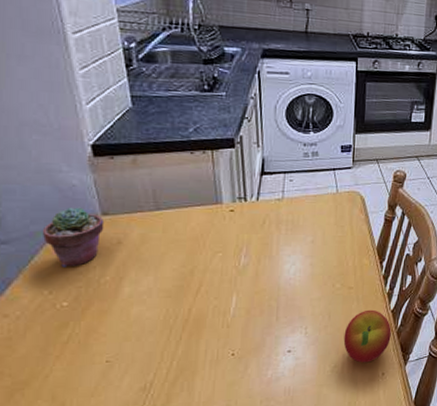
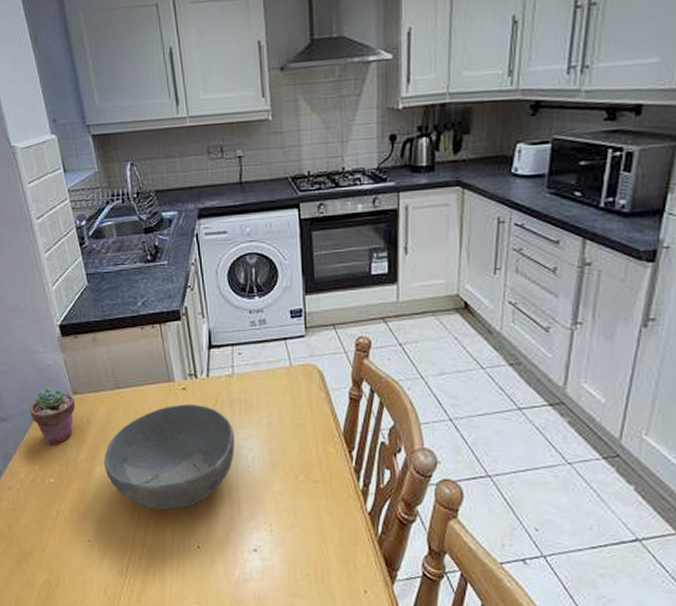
bowl: none [133,225,280,324] -> present [103,404,235,510]
apple: present [343,309,392,363] -> none [314,509,371,575]

